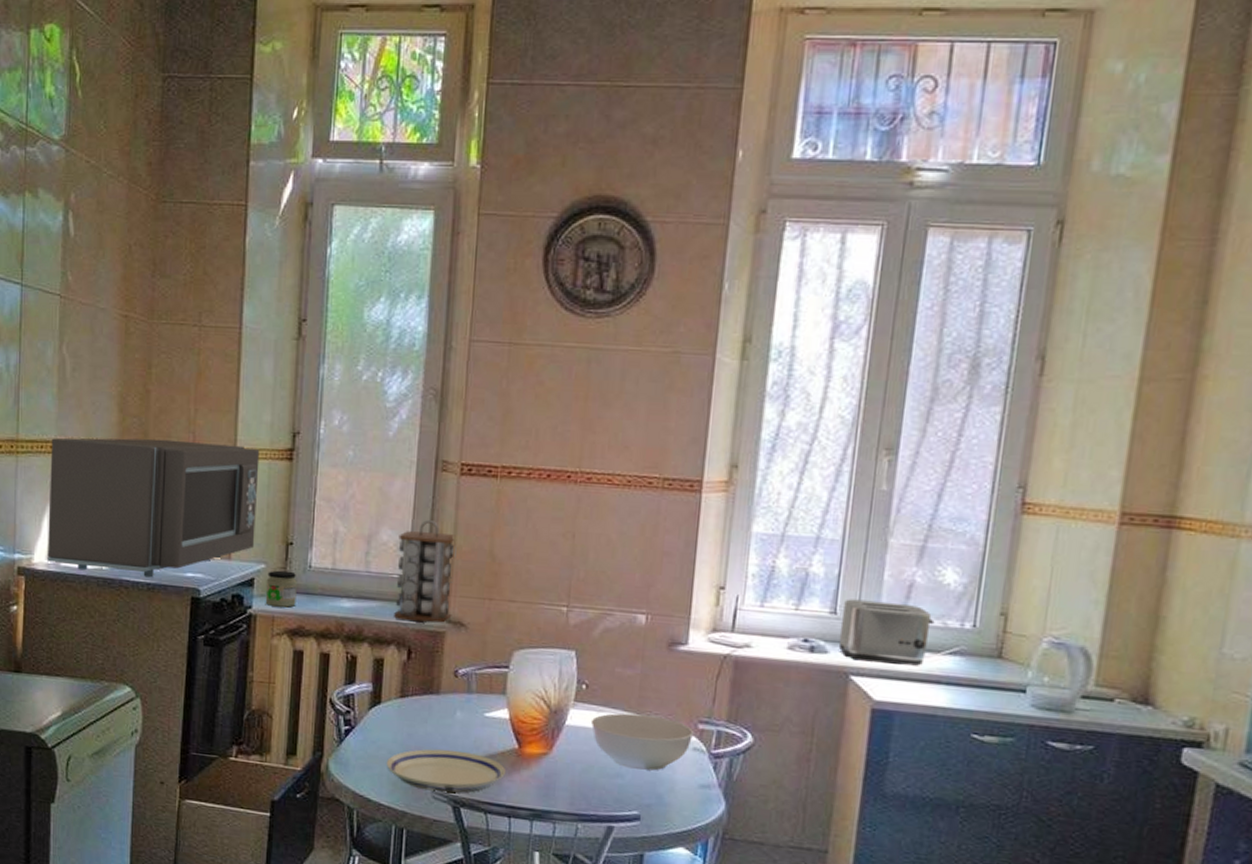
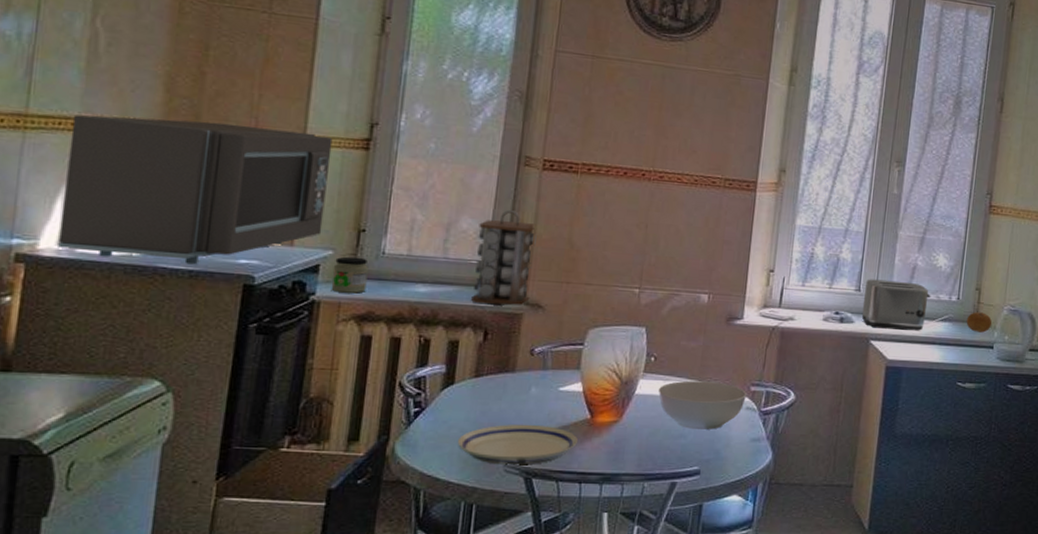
fruit: none [985,644,1025,672] -> present [966,312,992,333]

